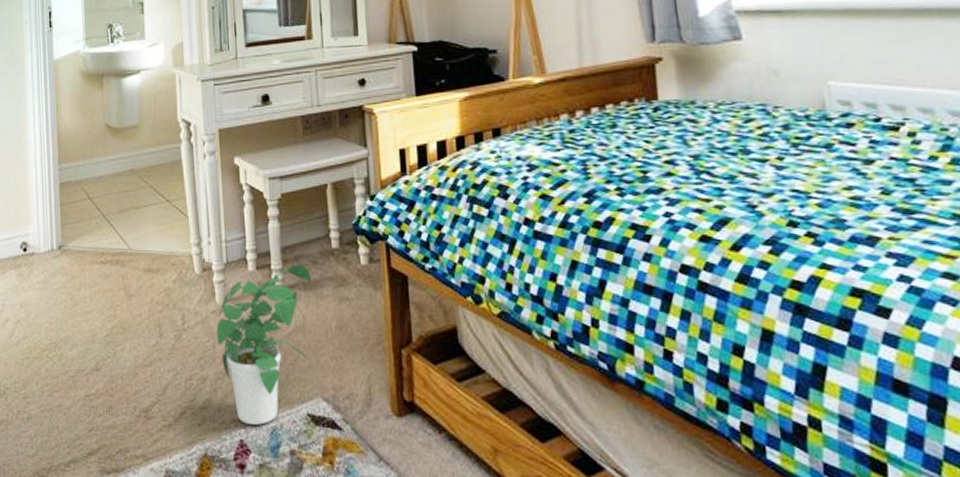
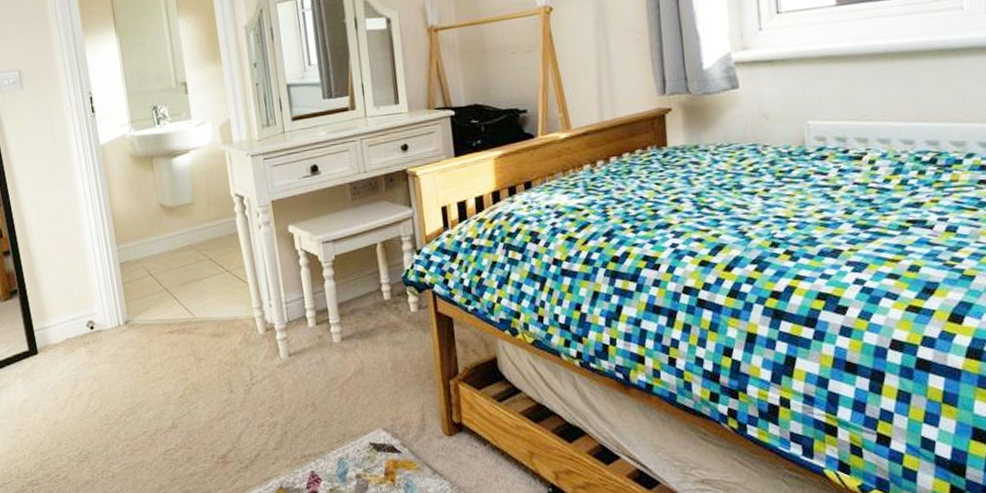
potted plant: present [216,264,311,425] -> none [282,316,367,458]

